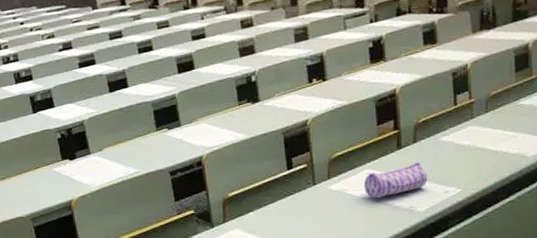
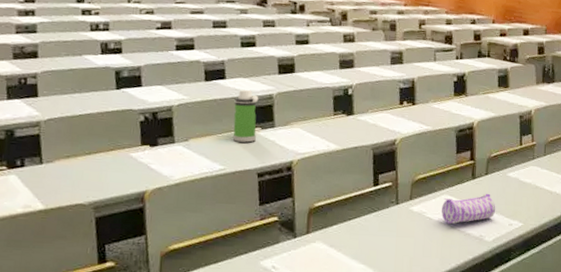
water bottle: none [139,93,165,145] -> present [232,89,259,143]

